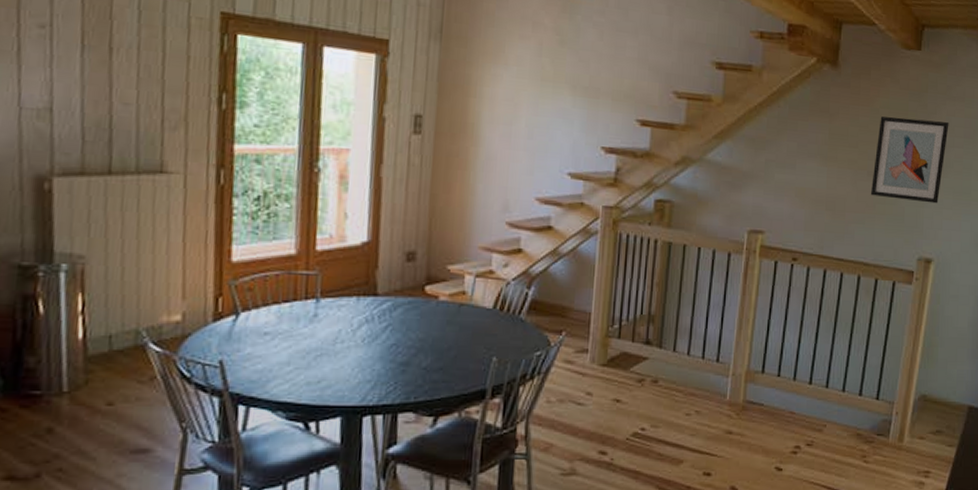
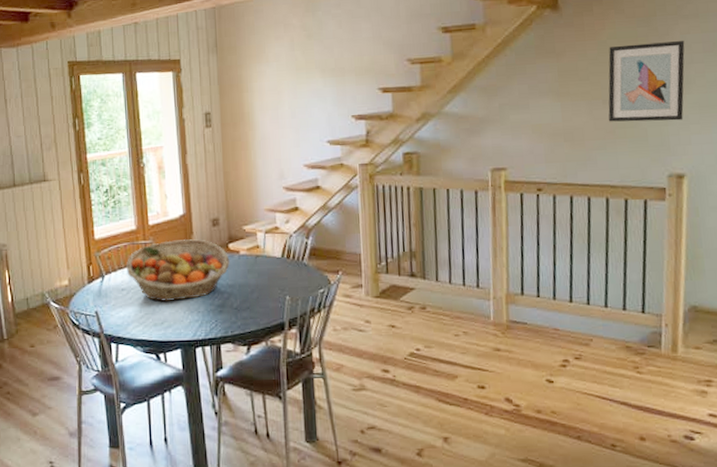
fruit basket: none [274,274,424,354] -> present [126,239,230,302]

